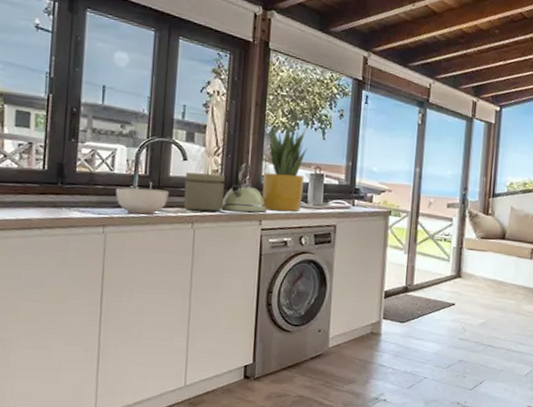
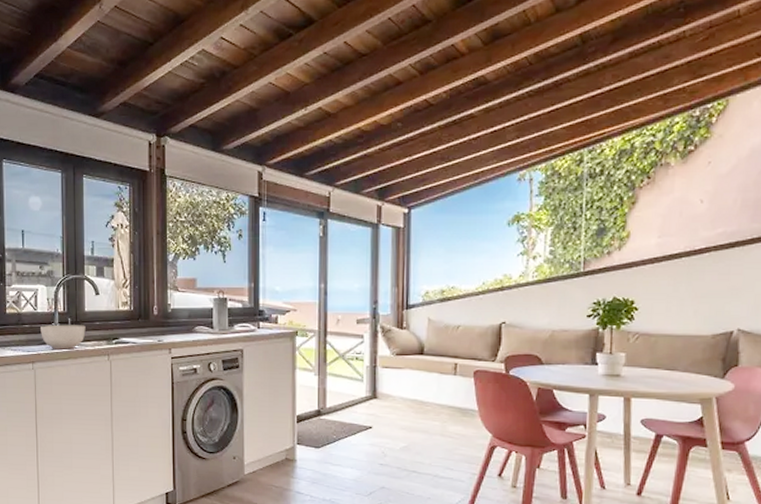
jar: present [183,172,225,212] -> none [99,305,135,343]
kettle: present [221,162,267,213] -> none [133,292,175,342]
planter: present [262,124,307,212] -> none [167,249,209,339]

